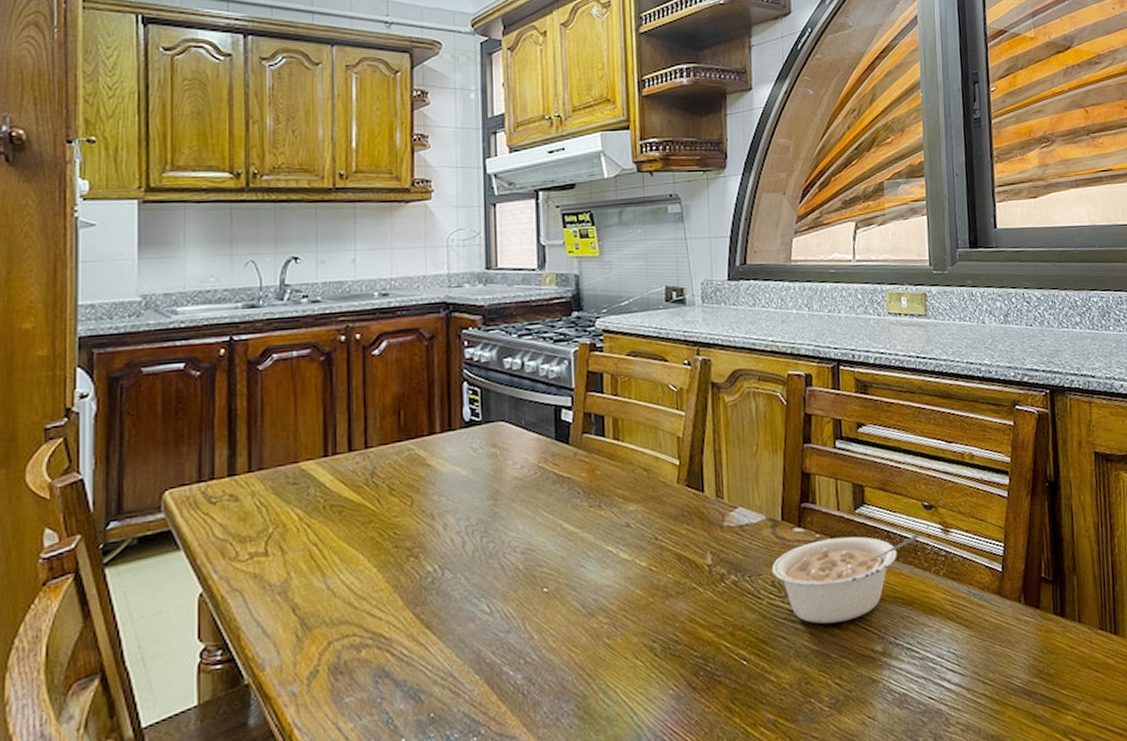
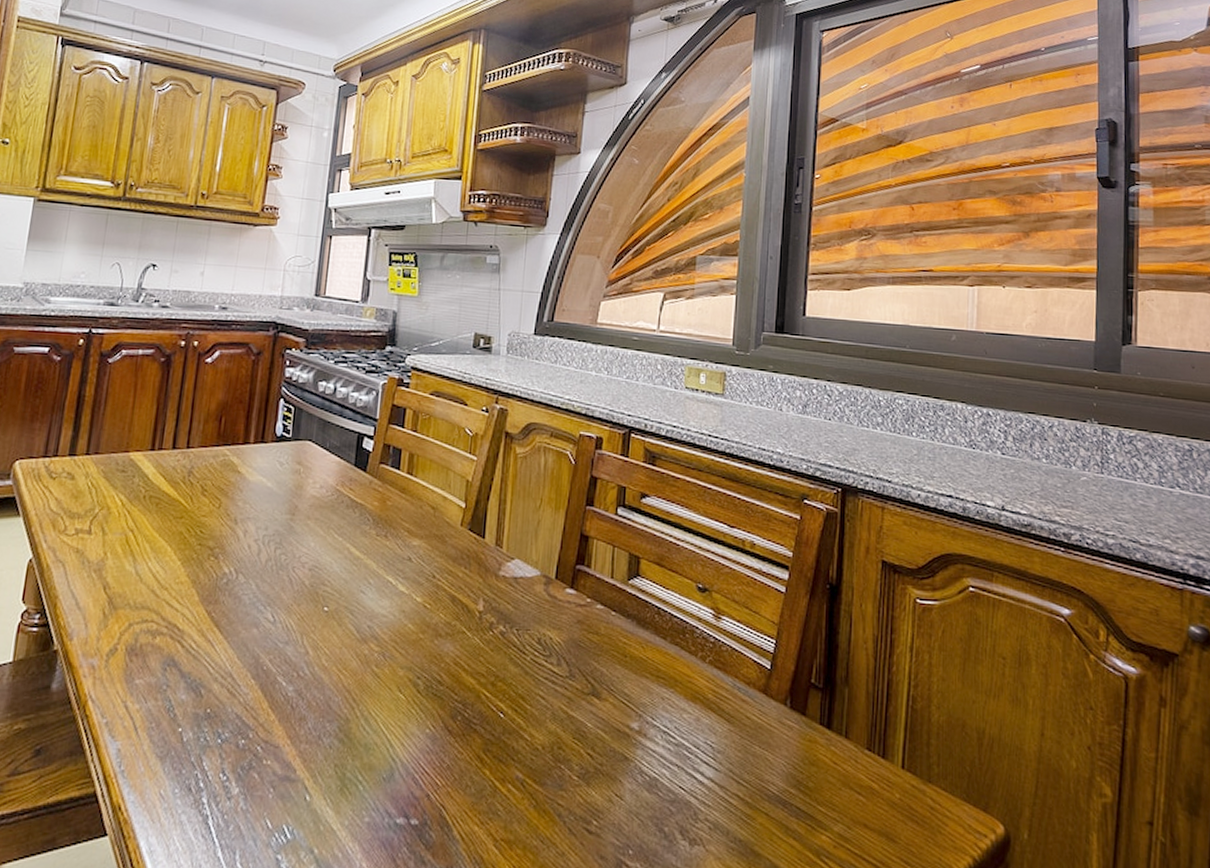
legume: present [771,533,920,624] -> none [539,605,690,692]

